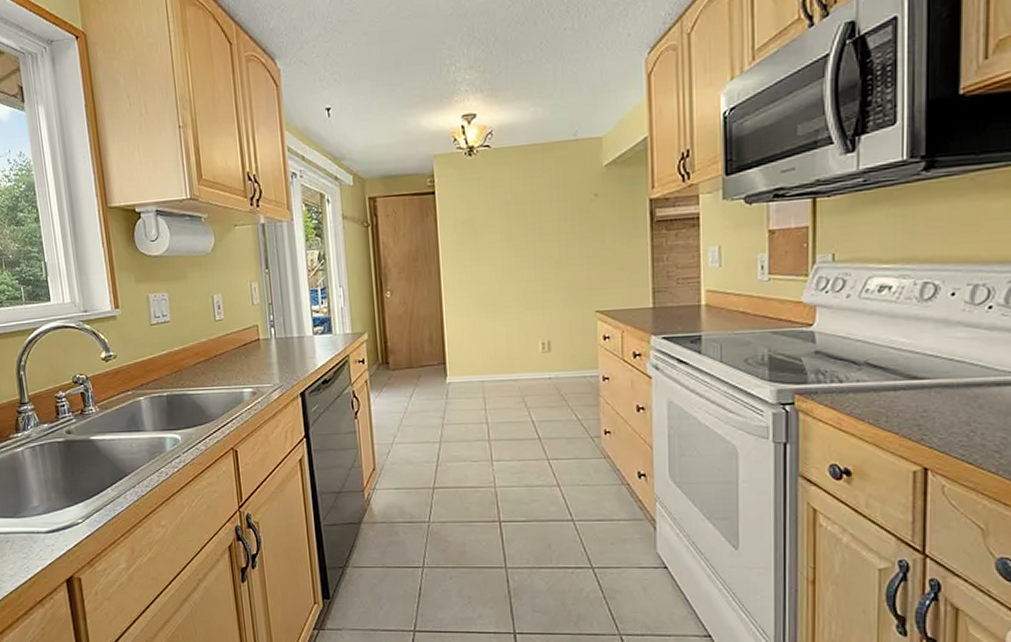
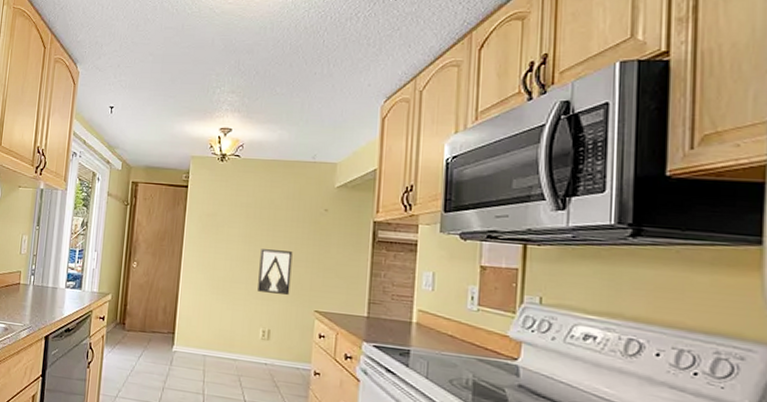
wall art: none [528,249,566,301] -> present [258,249,293,295]

